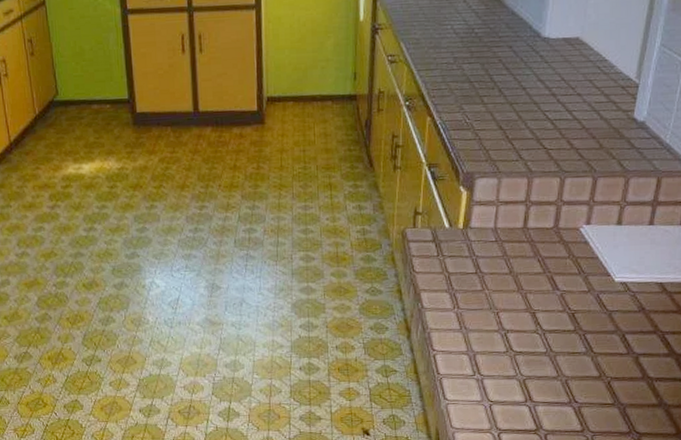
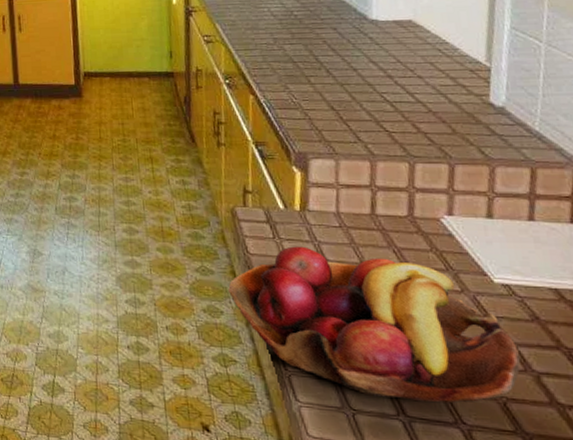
fruit basket: none [394,261,625,389] -> present [228,246,521,403]

